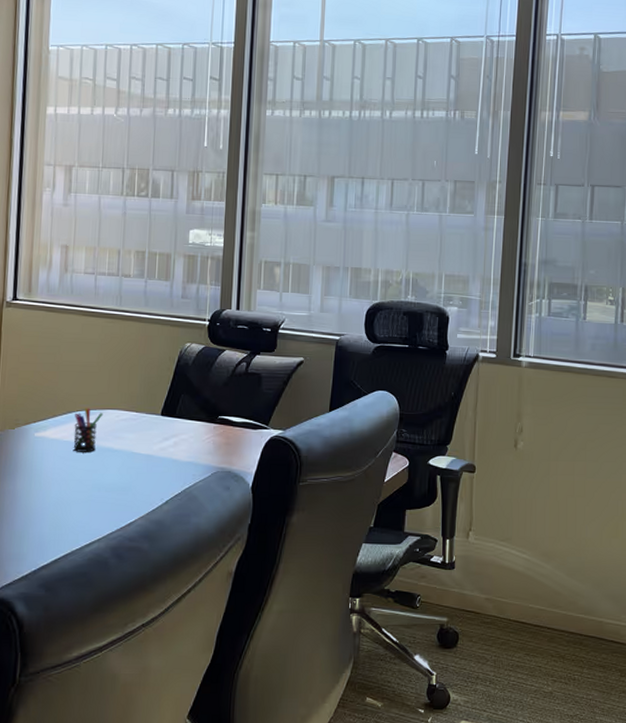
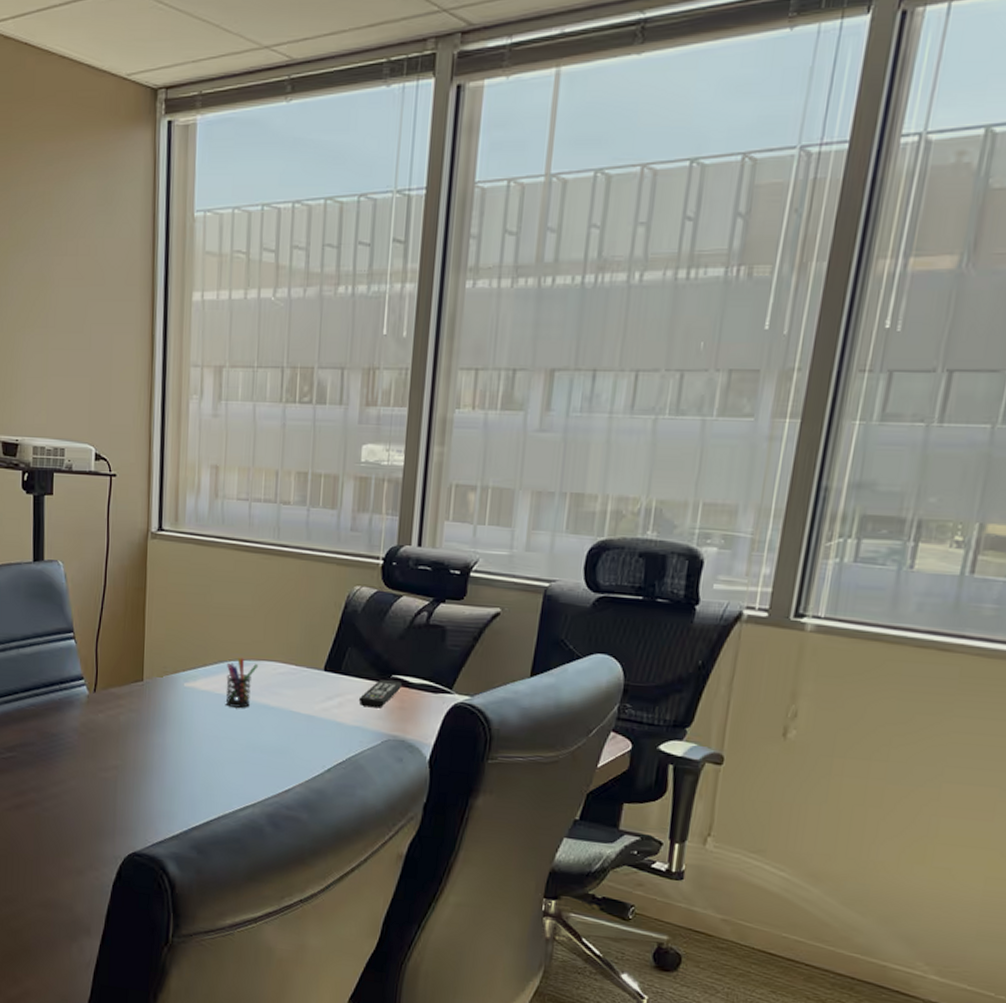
remote control: none [191,421,227,445] -> present [358,680,402,709]

